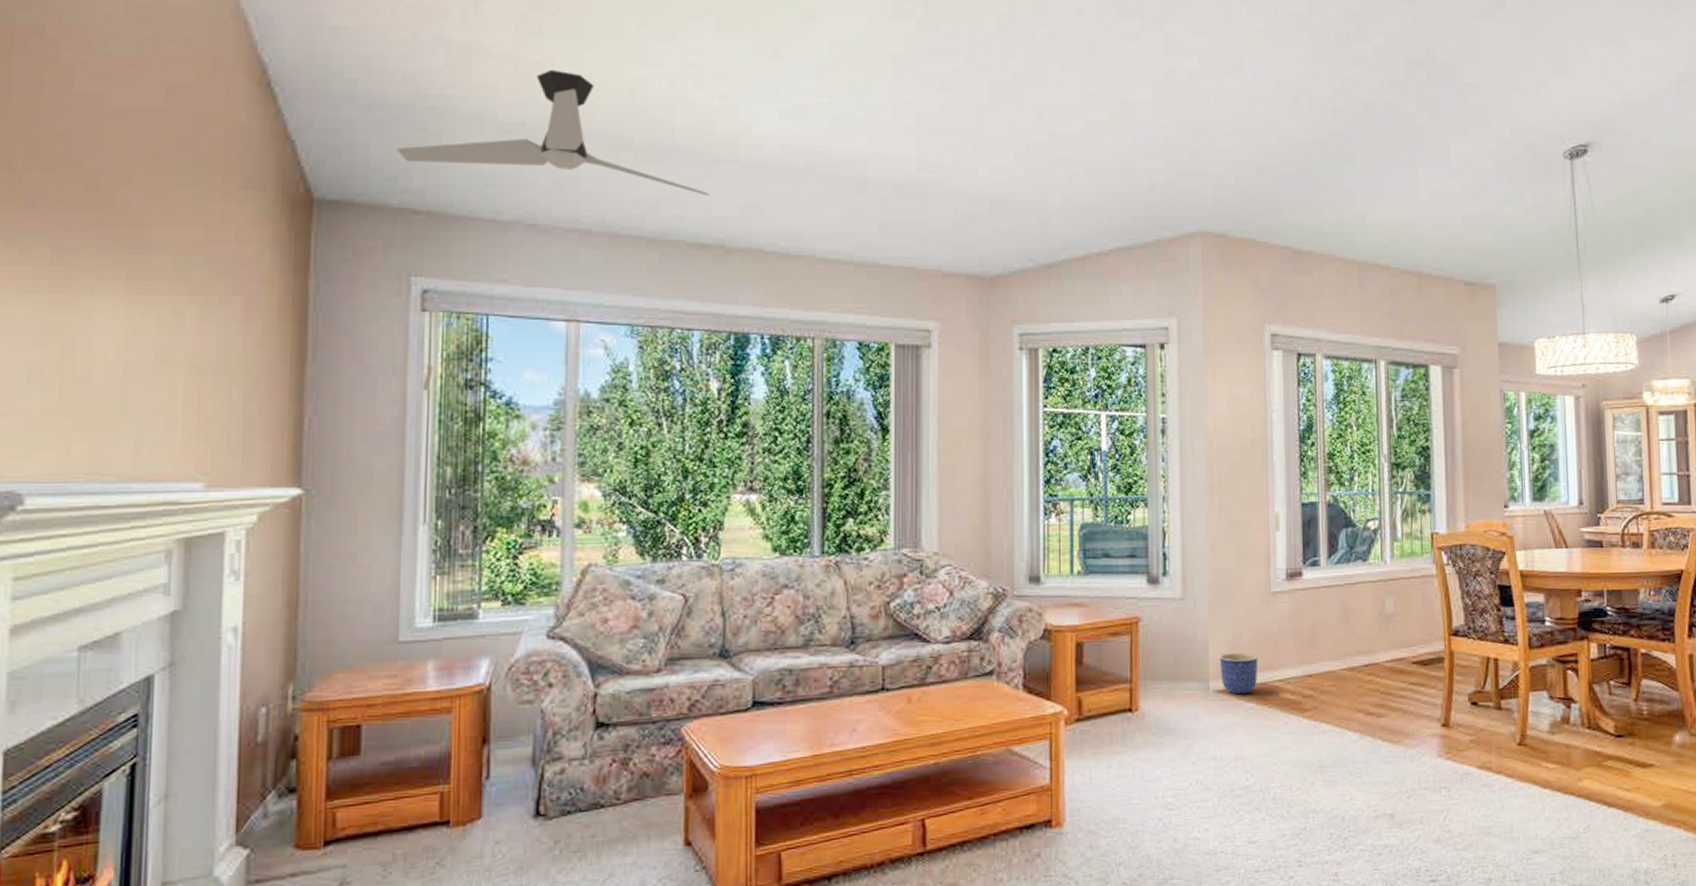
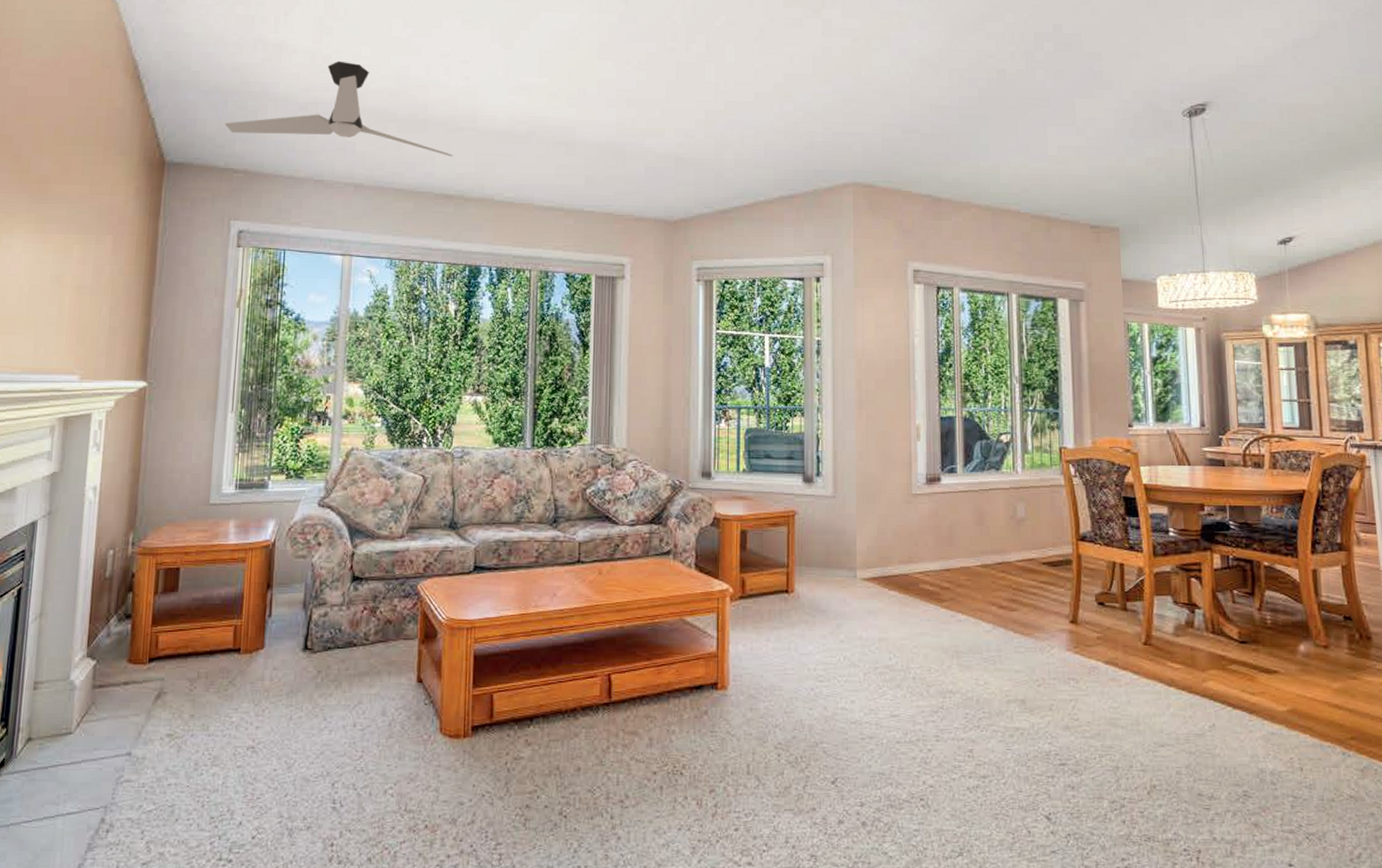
planter: present [1219,652,1258,695] -> none [866,546,901,583]

